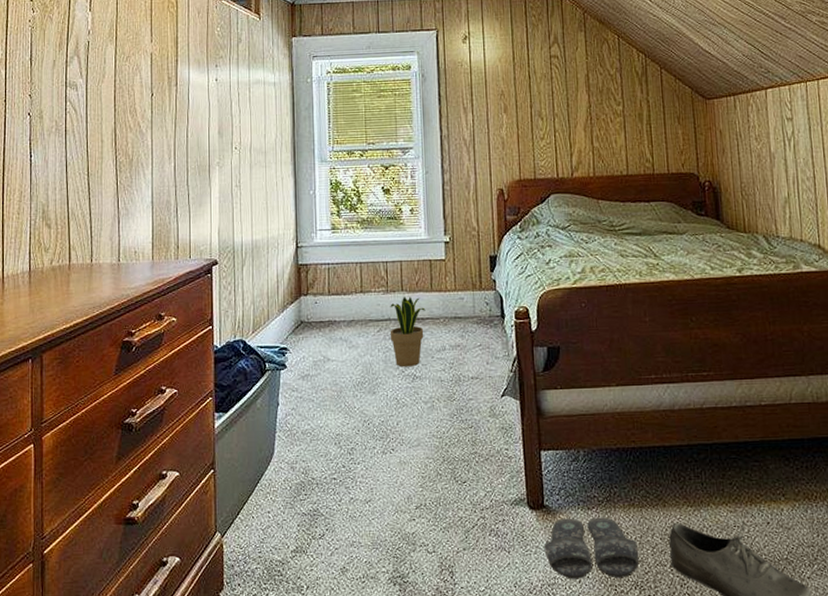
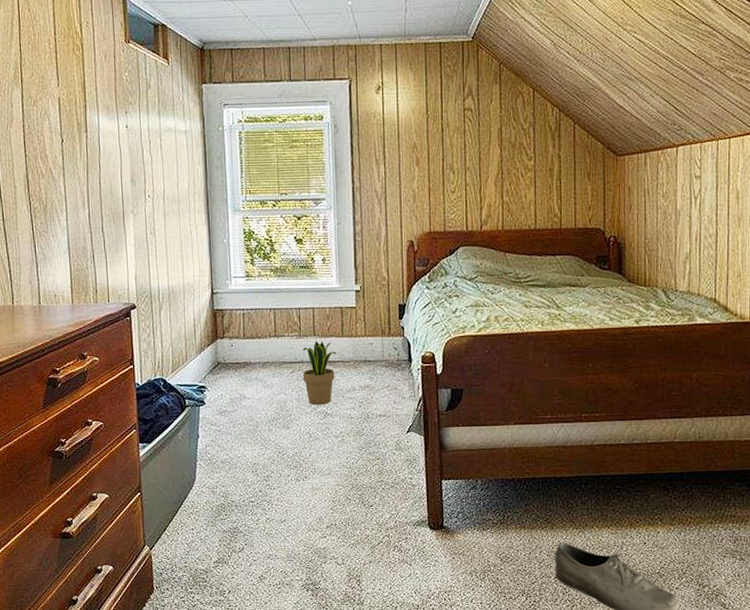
slippers: present [544,517,639,578] -> none [442,536,527,587]

